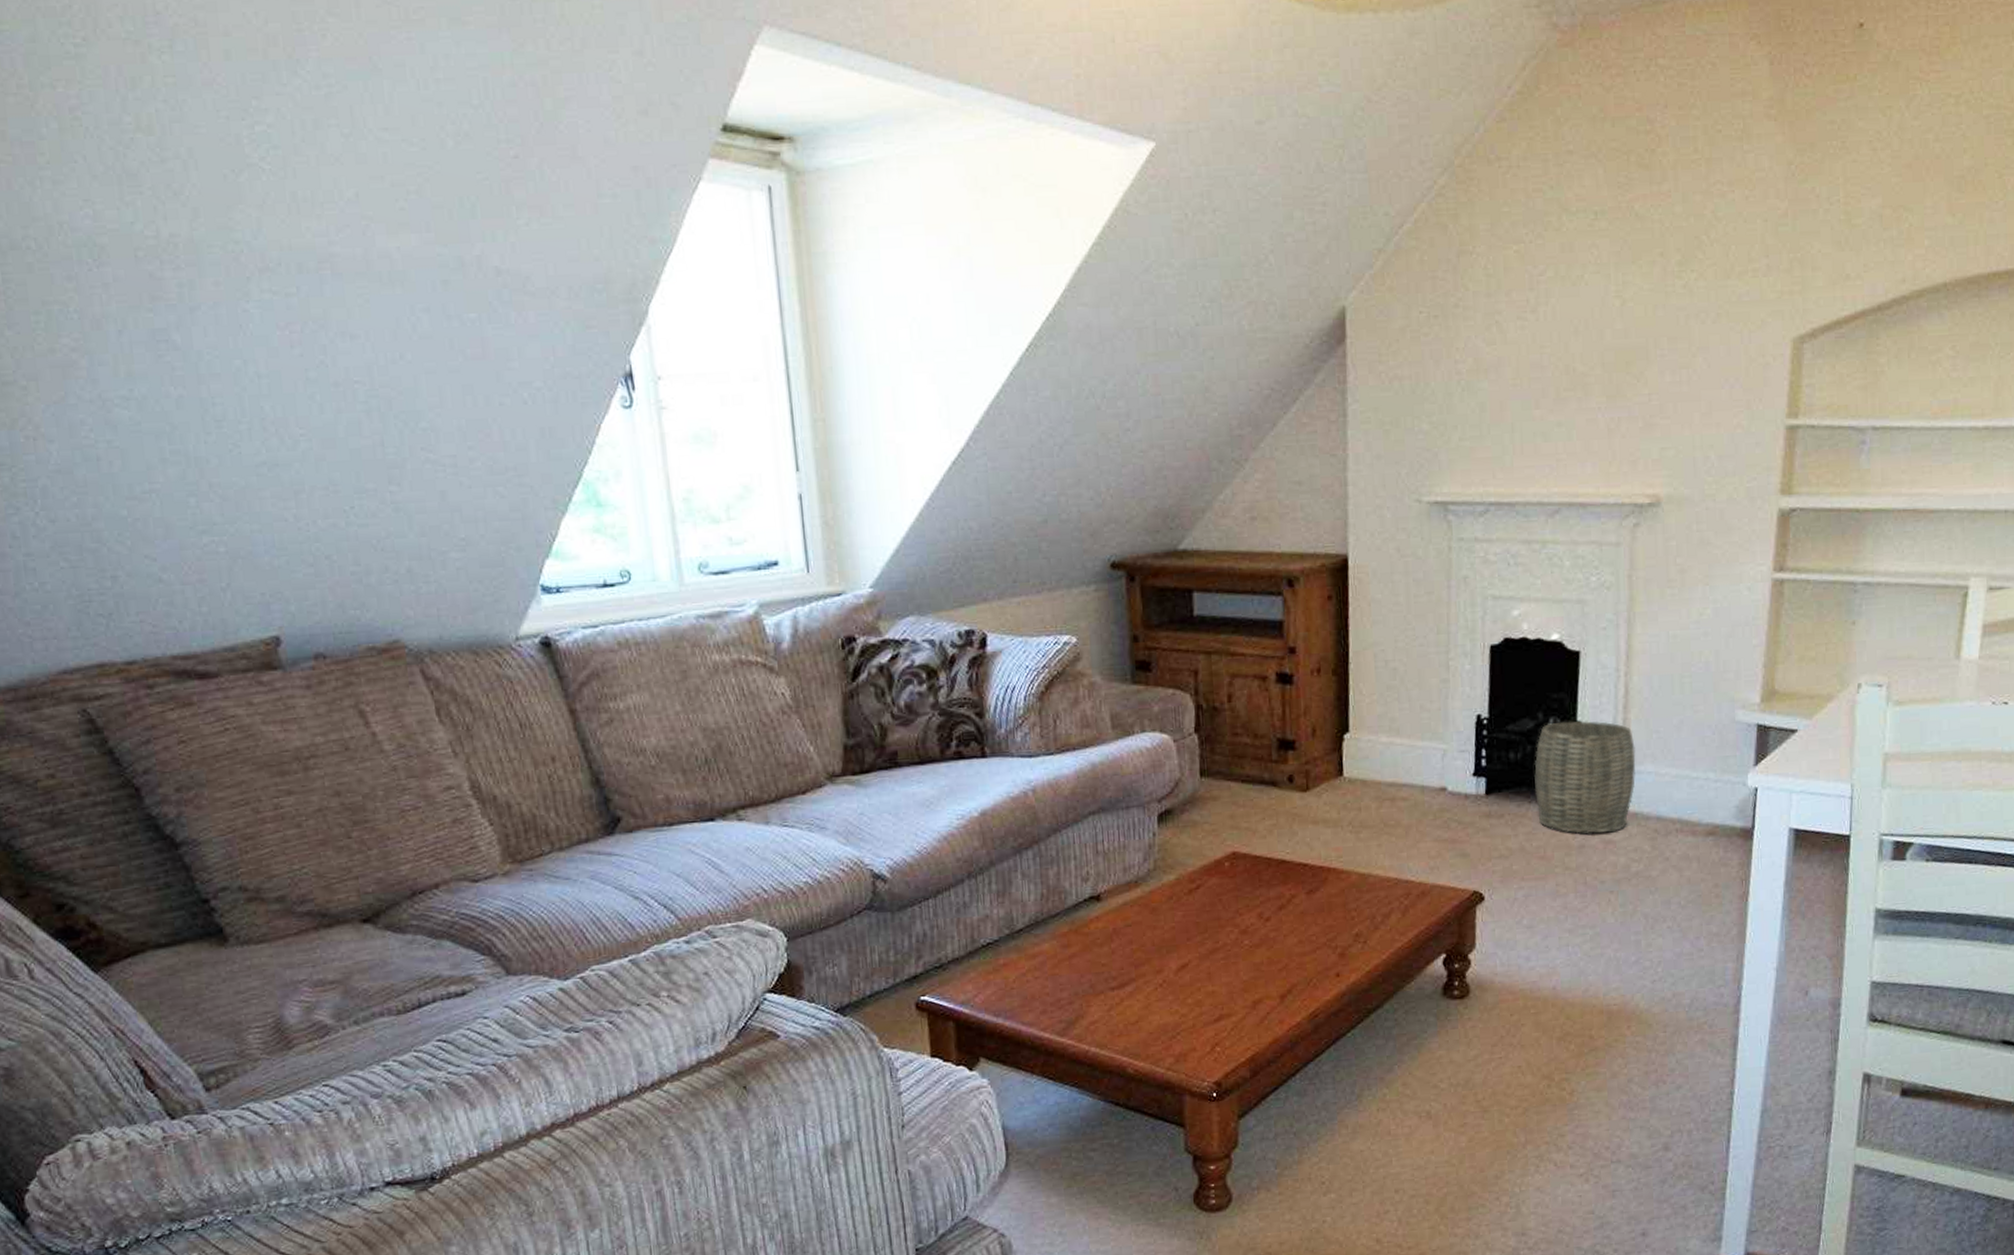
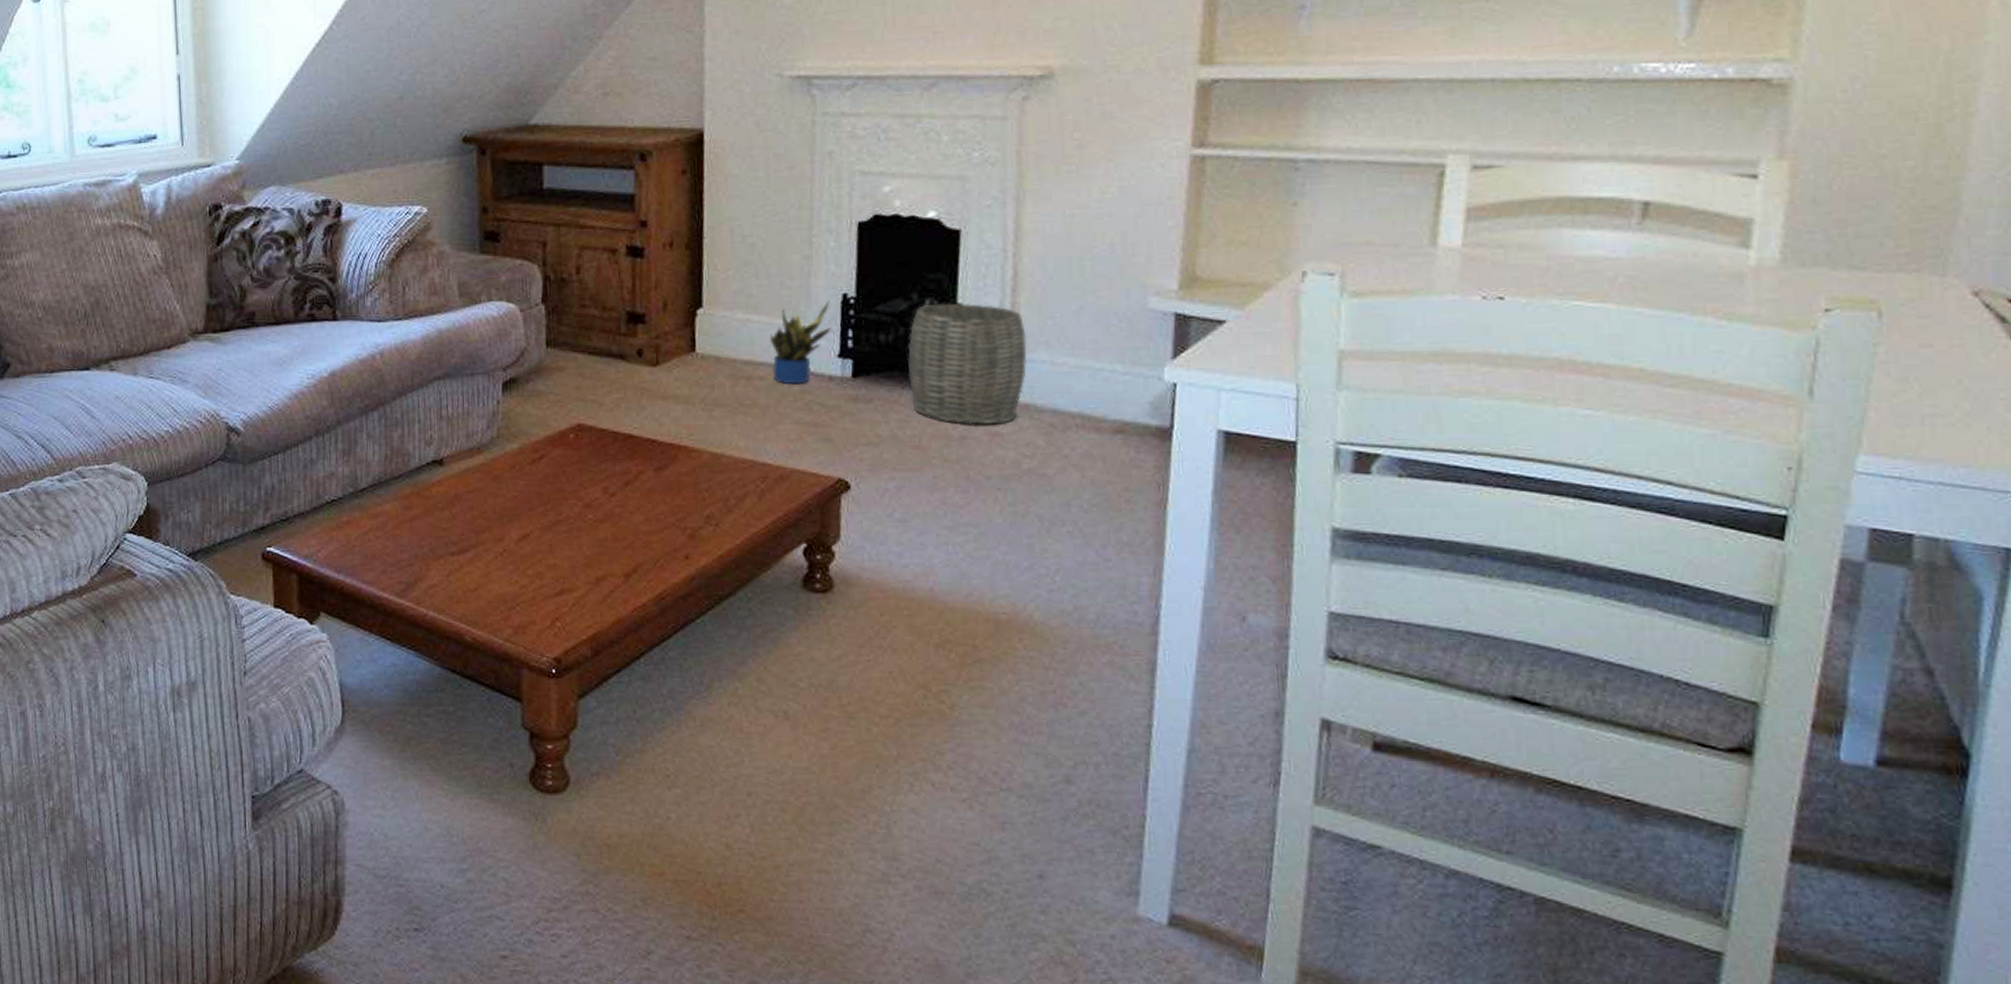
potted plant: none [1411,721,1467,804] -> present [769,300,832,385]

